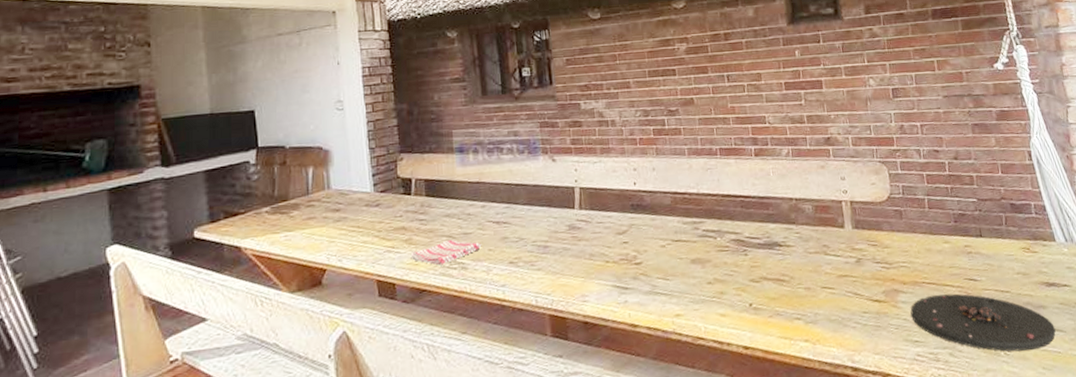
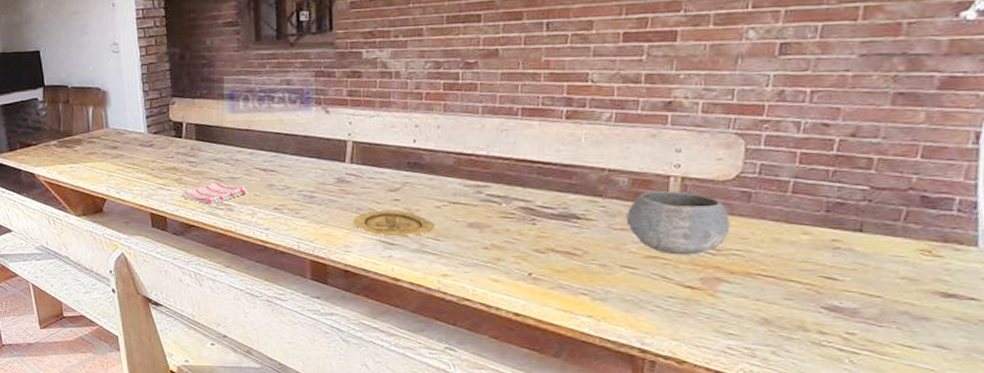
plate: none [588,252,663,281] -> present [354,210,435,237]
bowl: none [817,214,894,272] -> present [627,191,730,255]
plate: present [910,293,1056,352] -> none [731,289,936,363]

